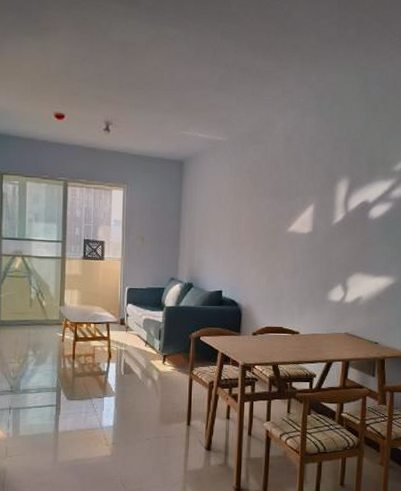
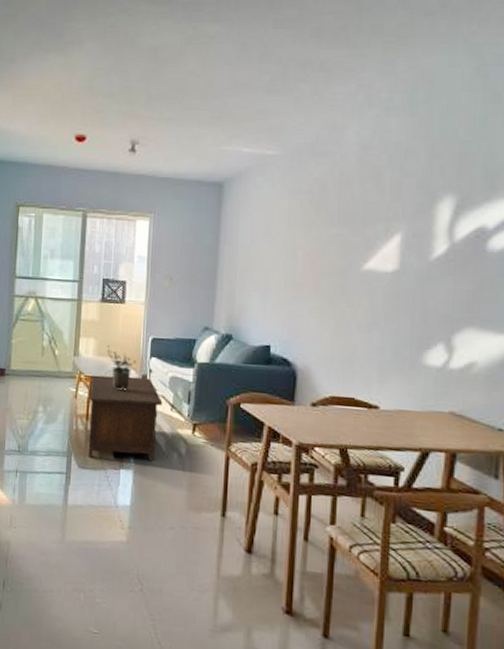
cabinet: none [75,321,138,390] -> present [88,375,163,462]
potted plant: none [89,296,115,333] -> present [107,346,136,391]

